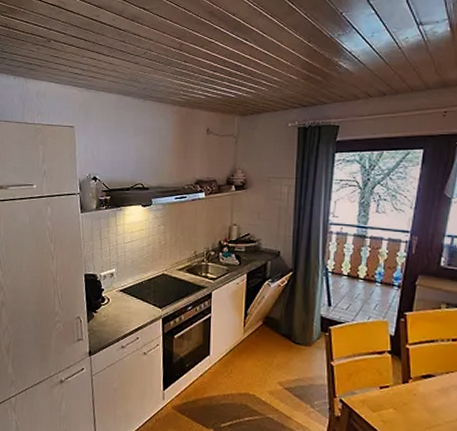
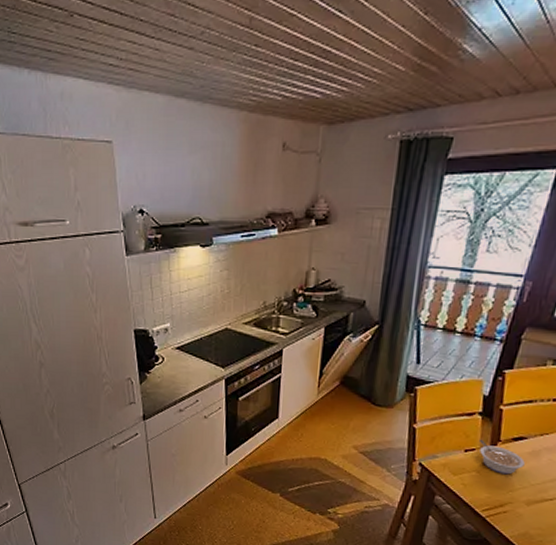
legume: none [391,376,436,412] -> present [478,439,525,475]

